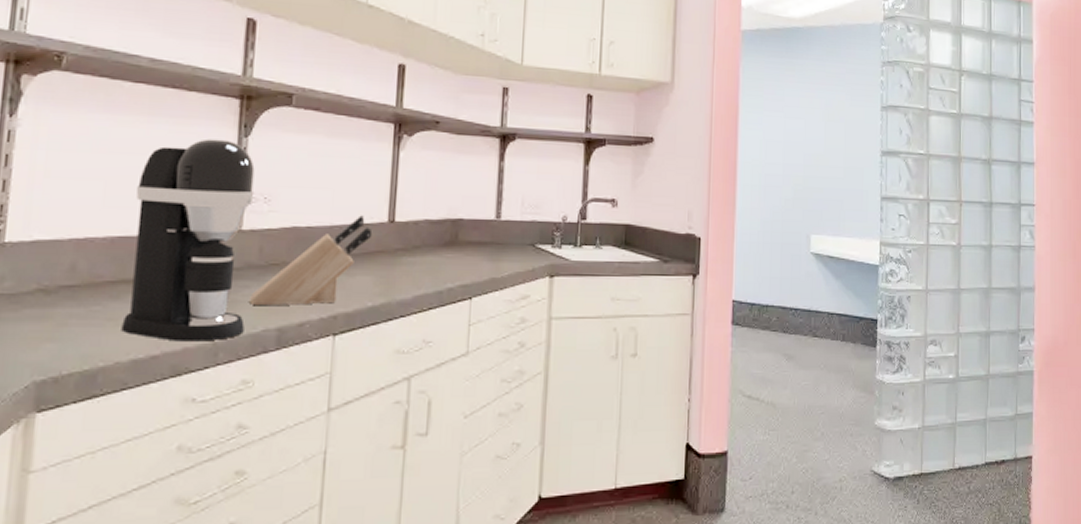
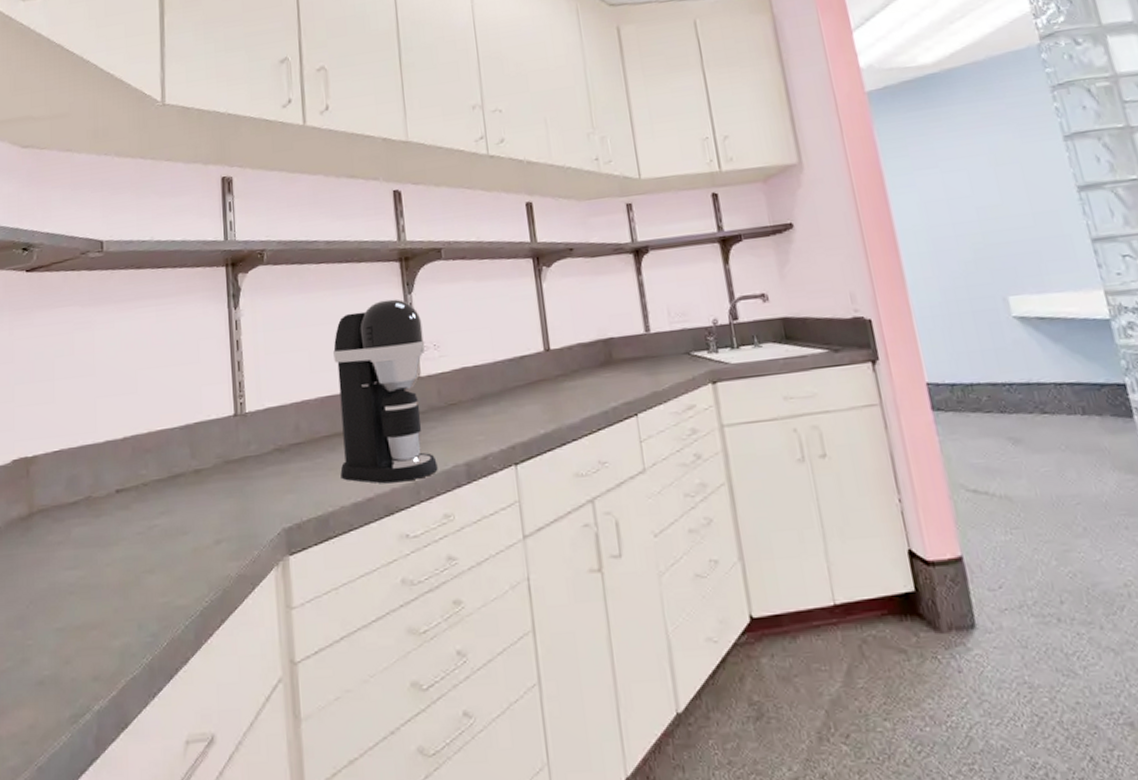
knife block: present [250,215,373,305] -> none [437,348,533,444]

